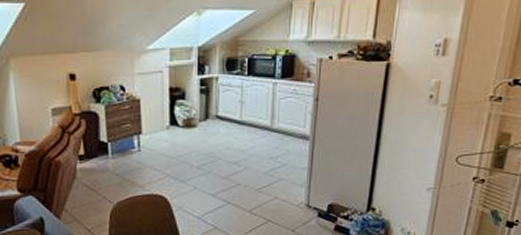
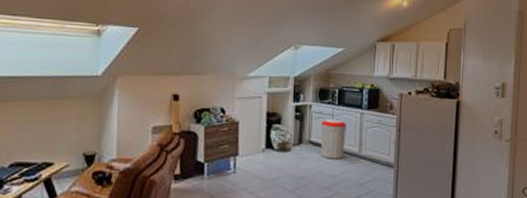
trash can: none [228,90,257,134] -> present [320,118,346,159]

